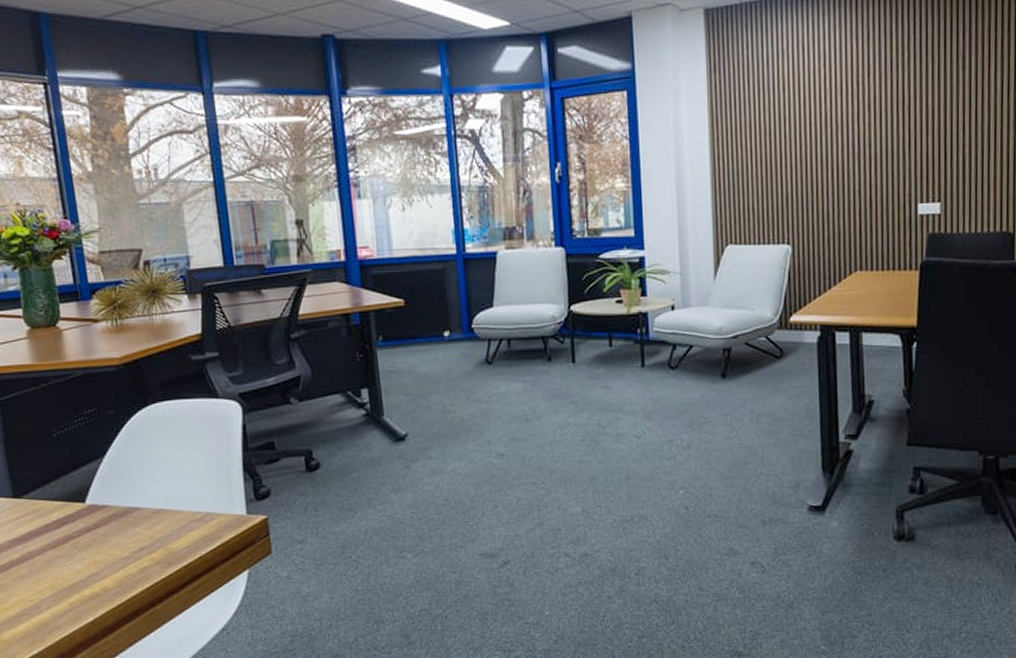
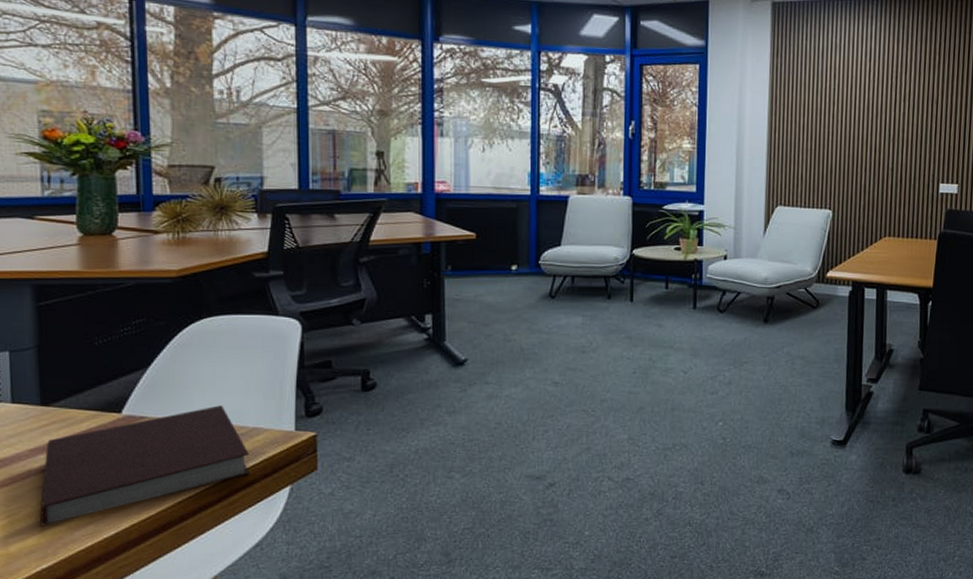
notebook: none [23,491,209,614] -> present [40,405,250,527]

